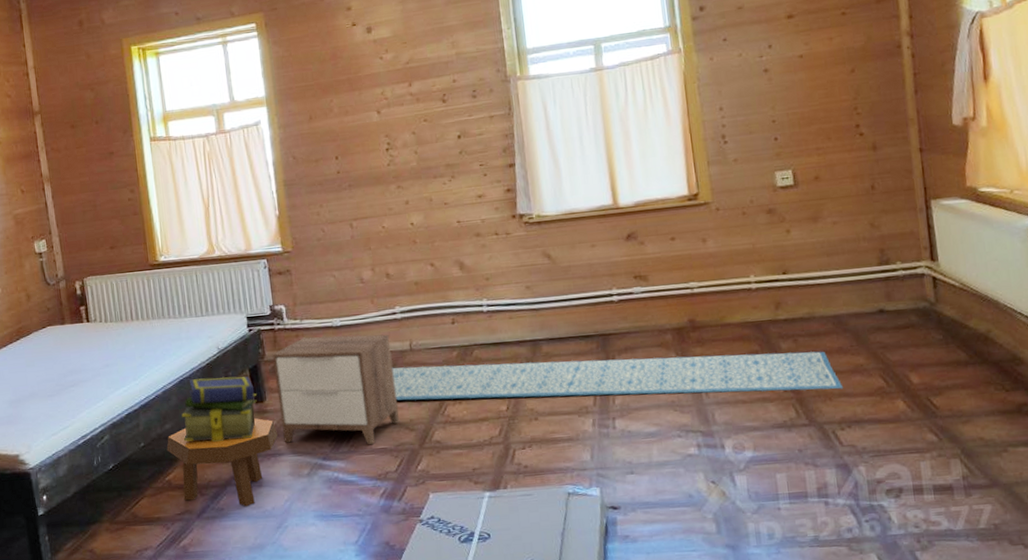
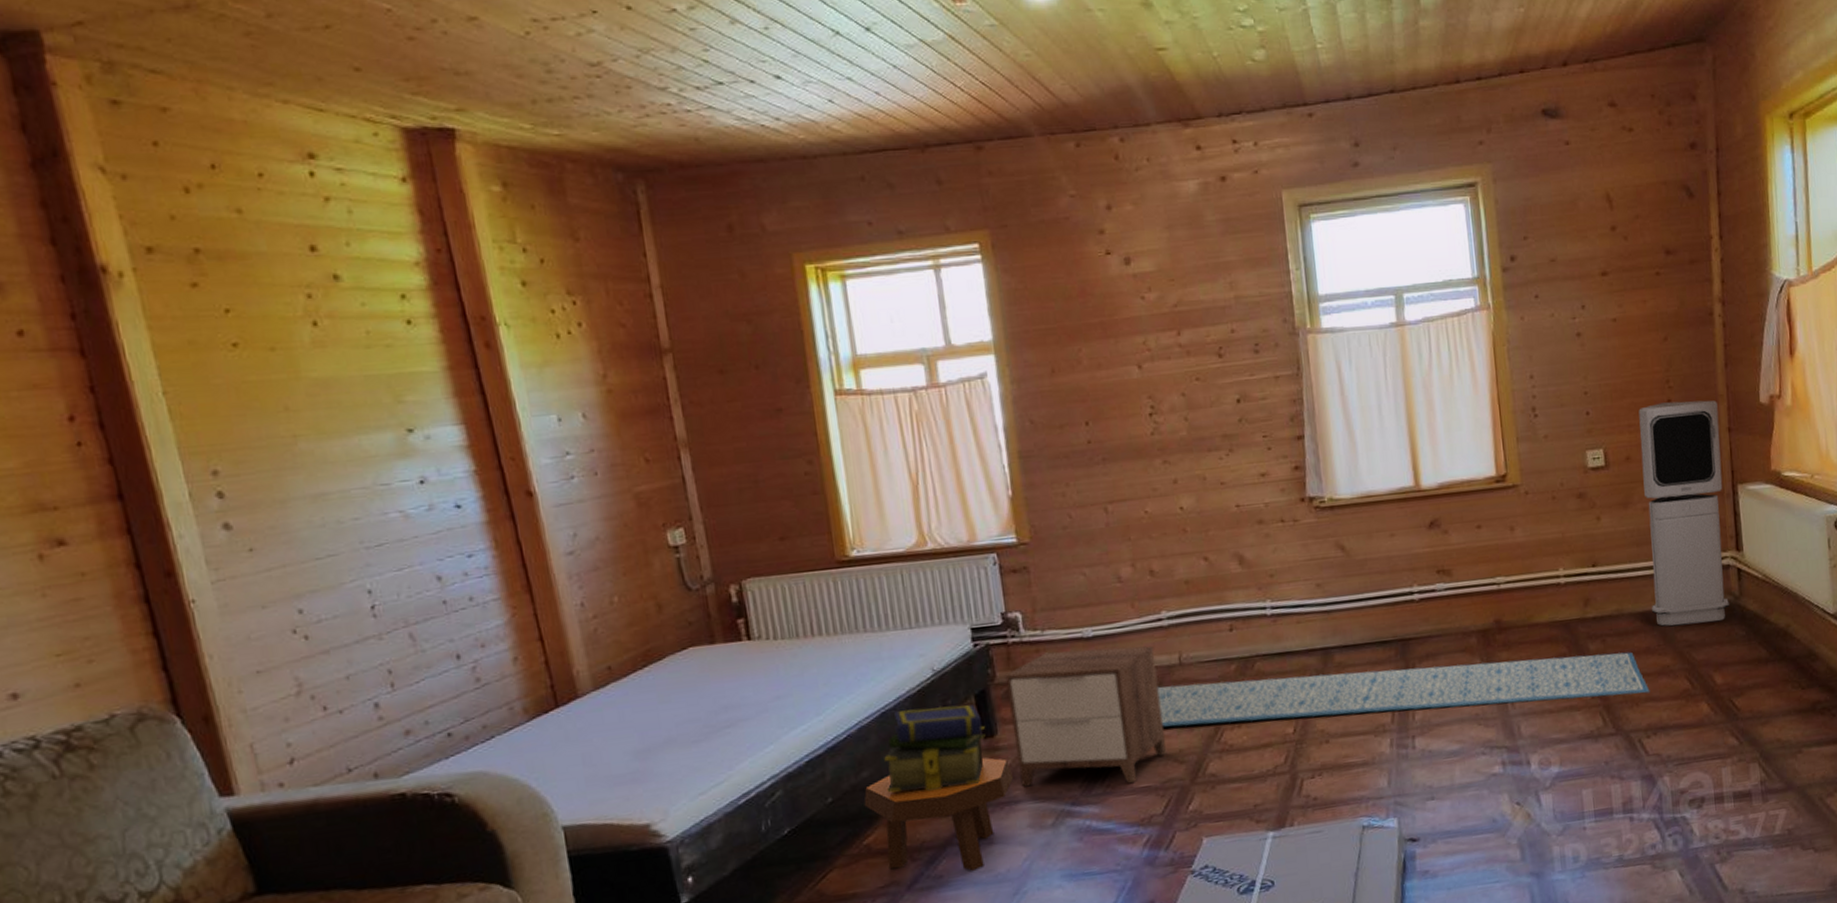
air purifier: none [826,124,925,329] -> present [1638,400,1729,626]

